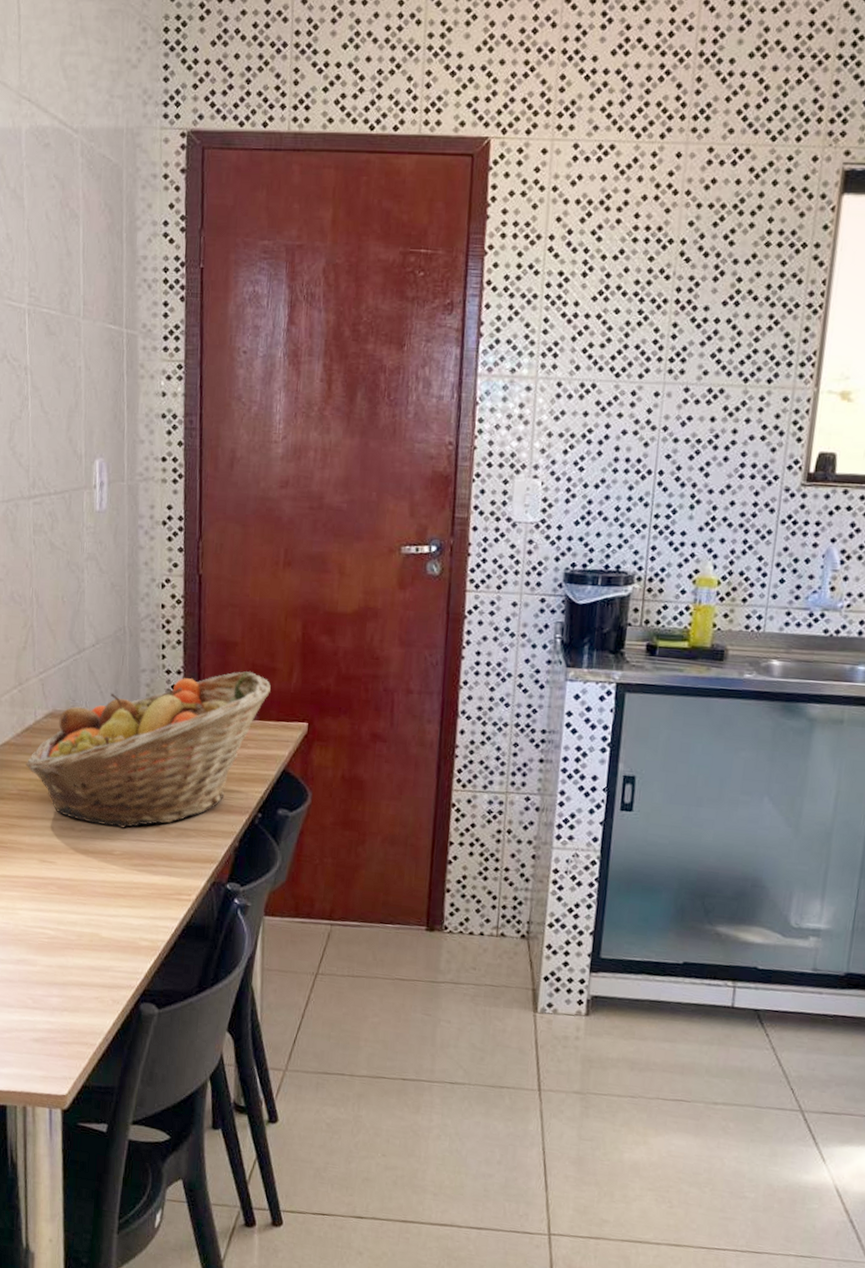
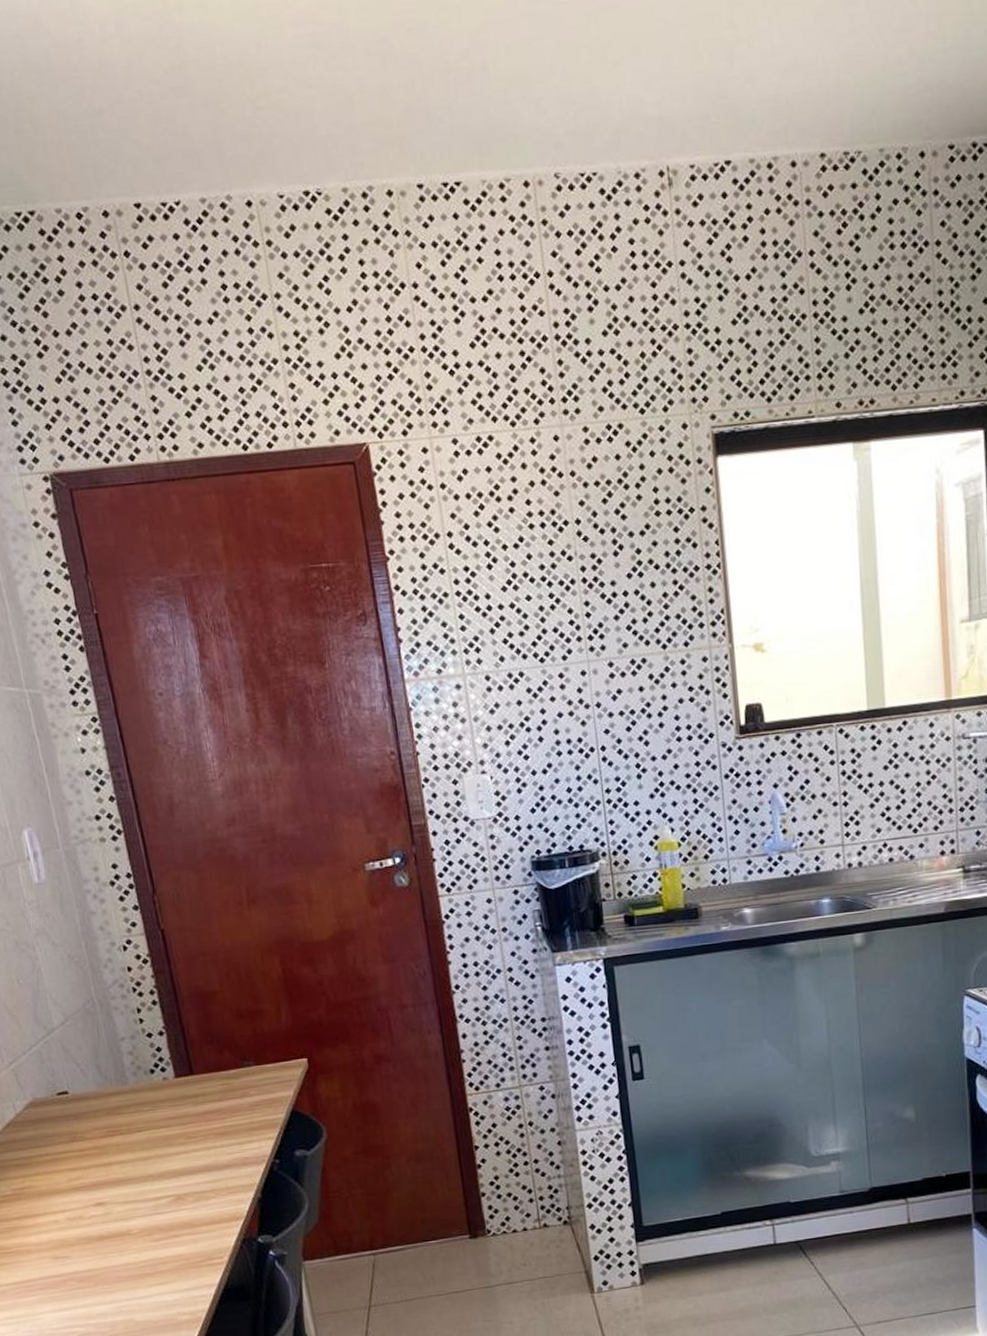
fruit basket: present [26,671,271,828] -> none [15,1018,261,1208]

